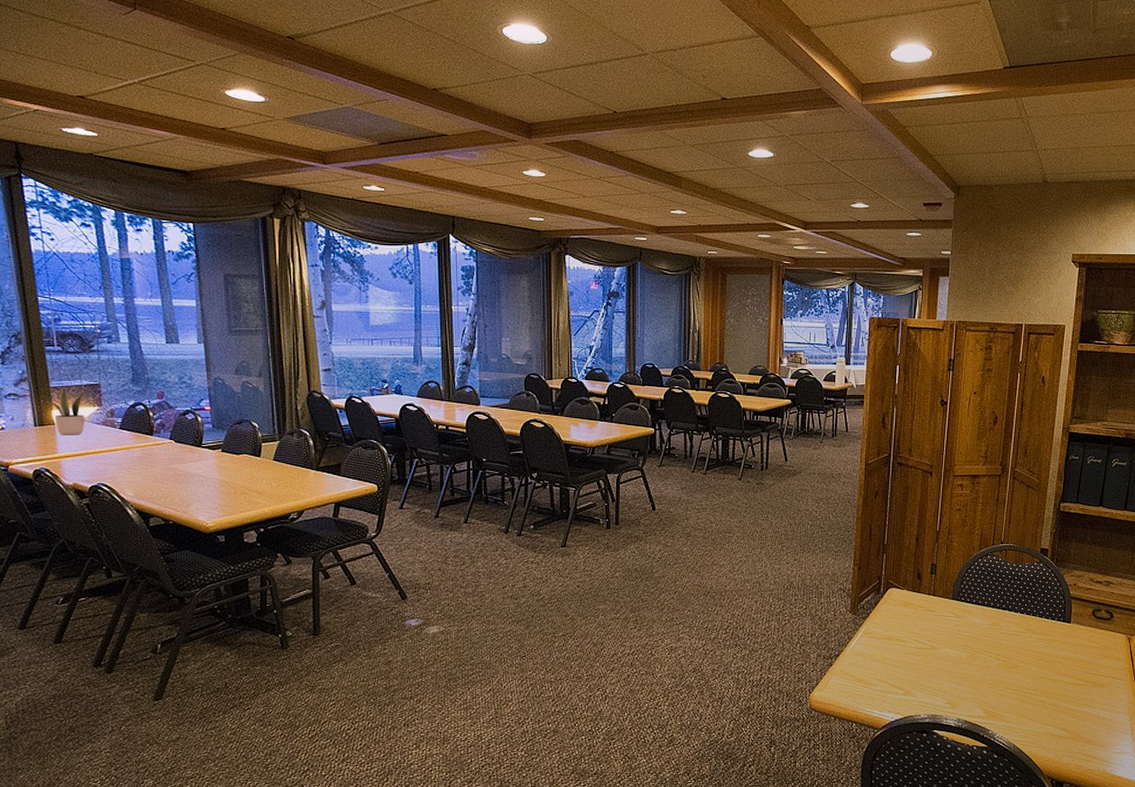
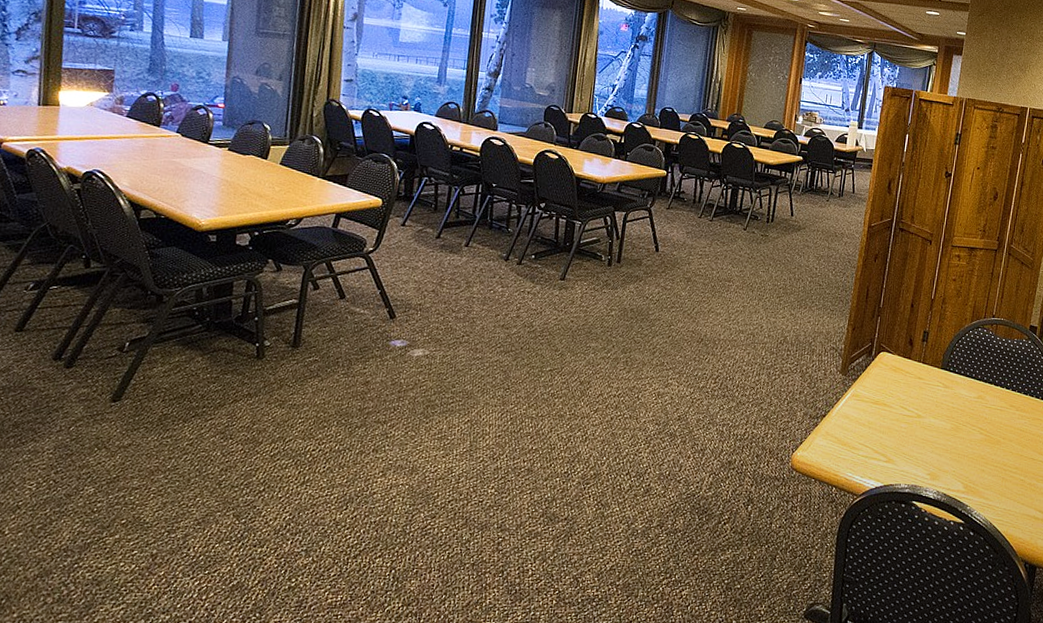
potted plant: present [48,386,87,435] -> none [56,68,98,119]

